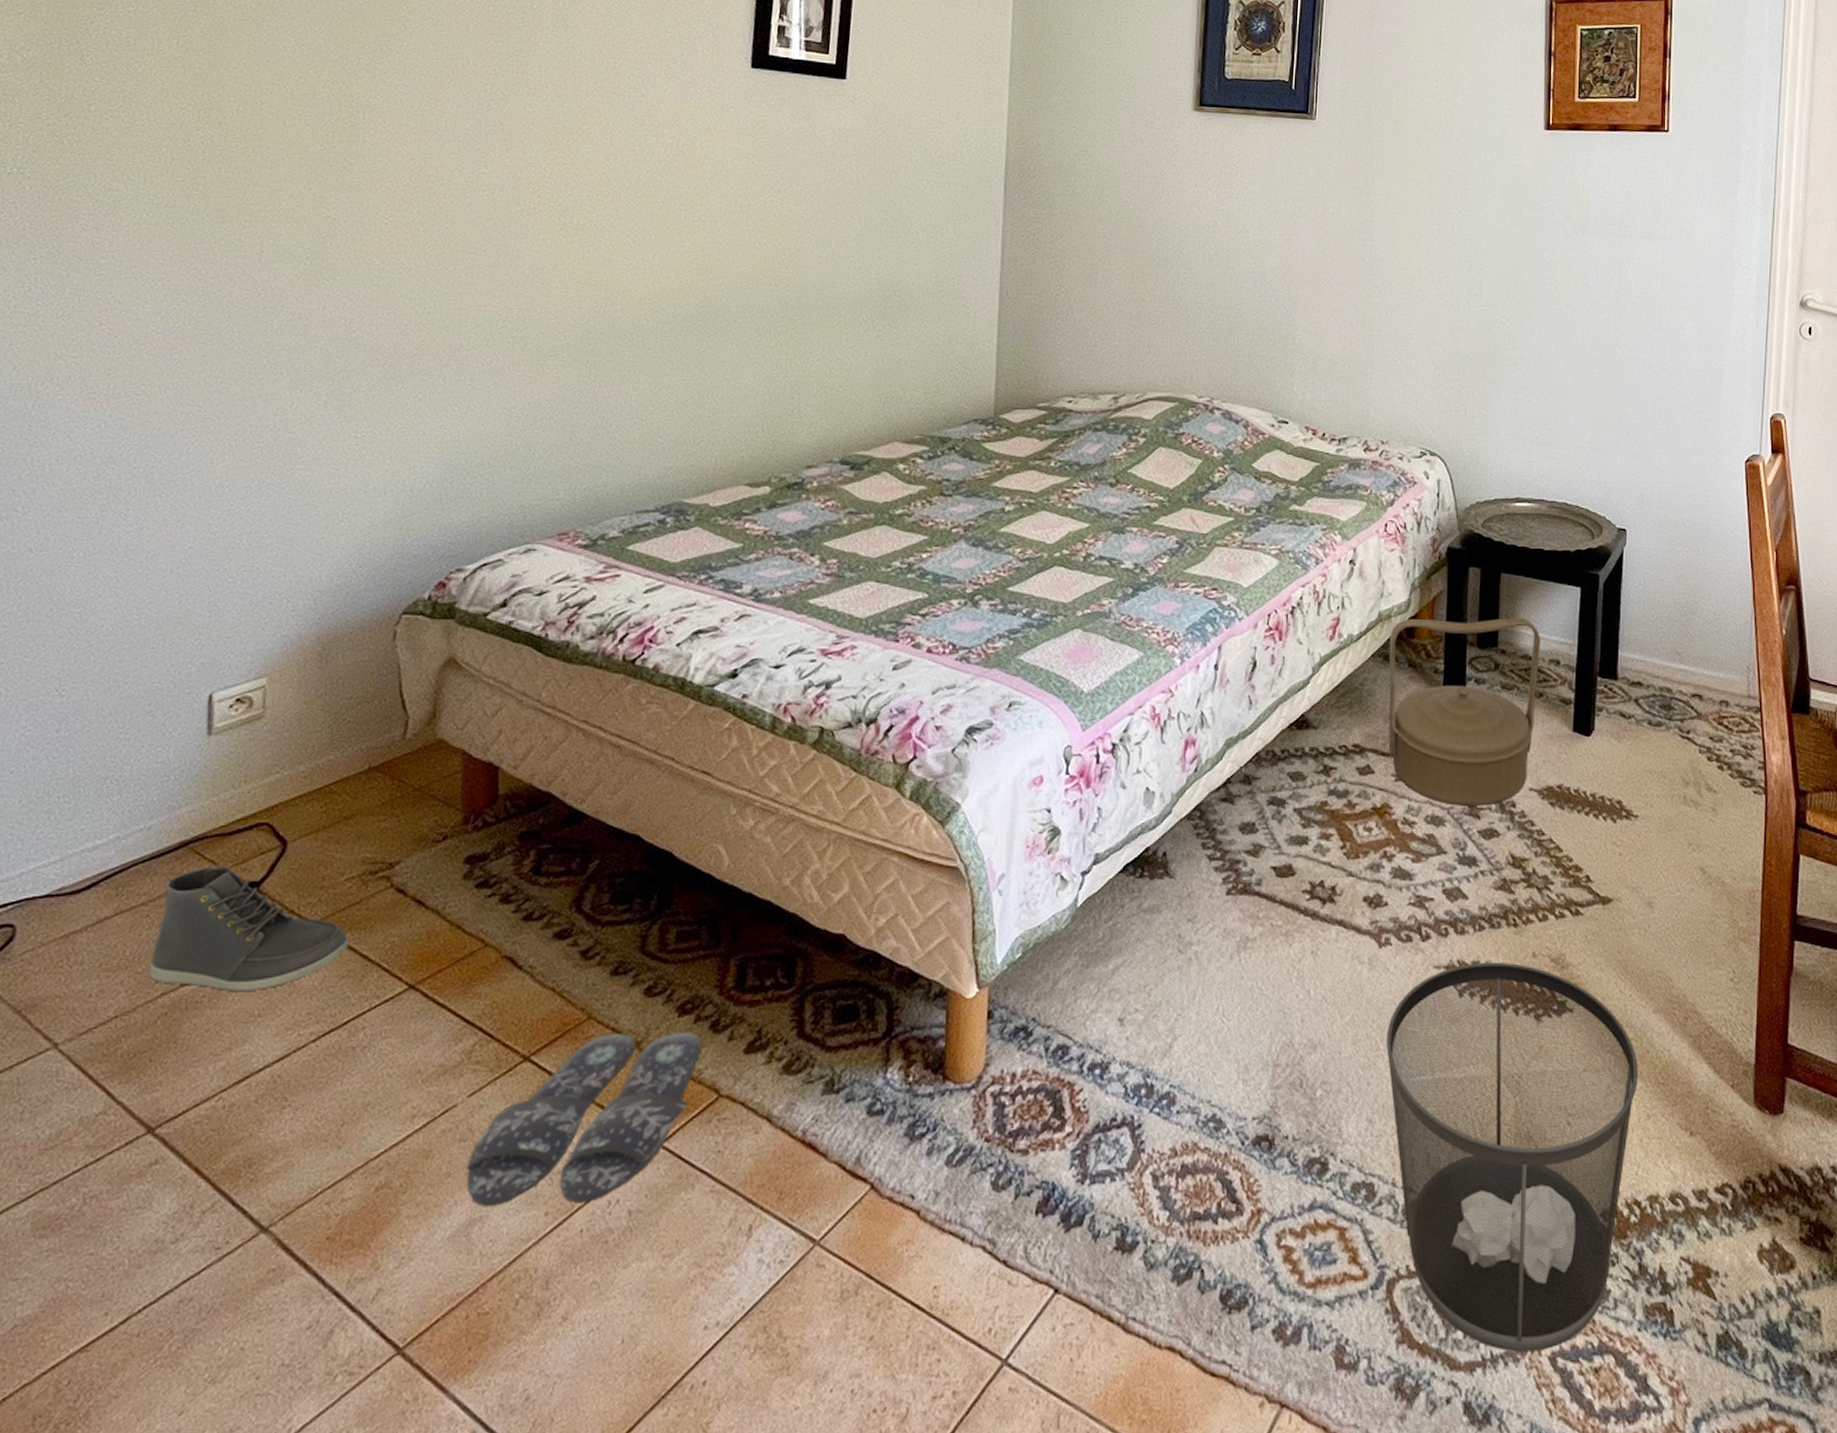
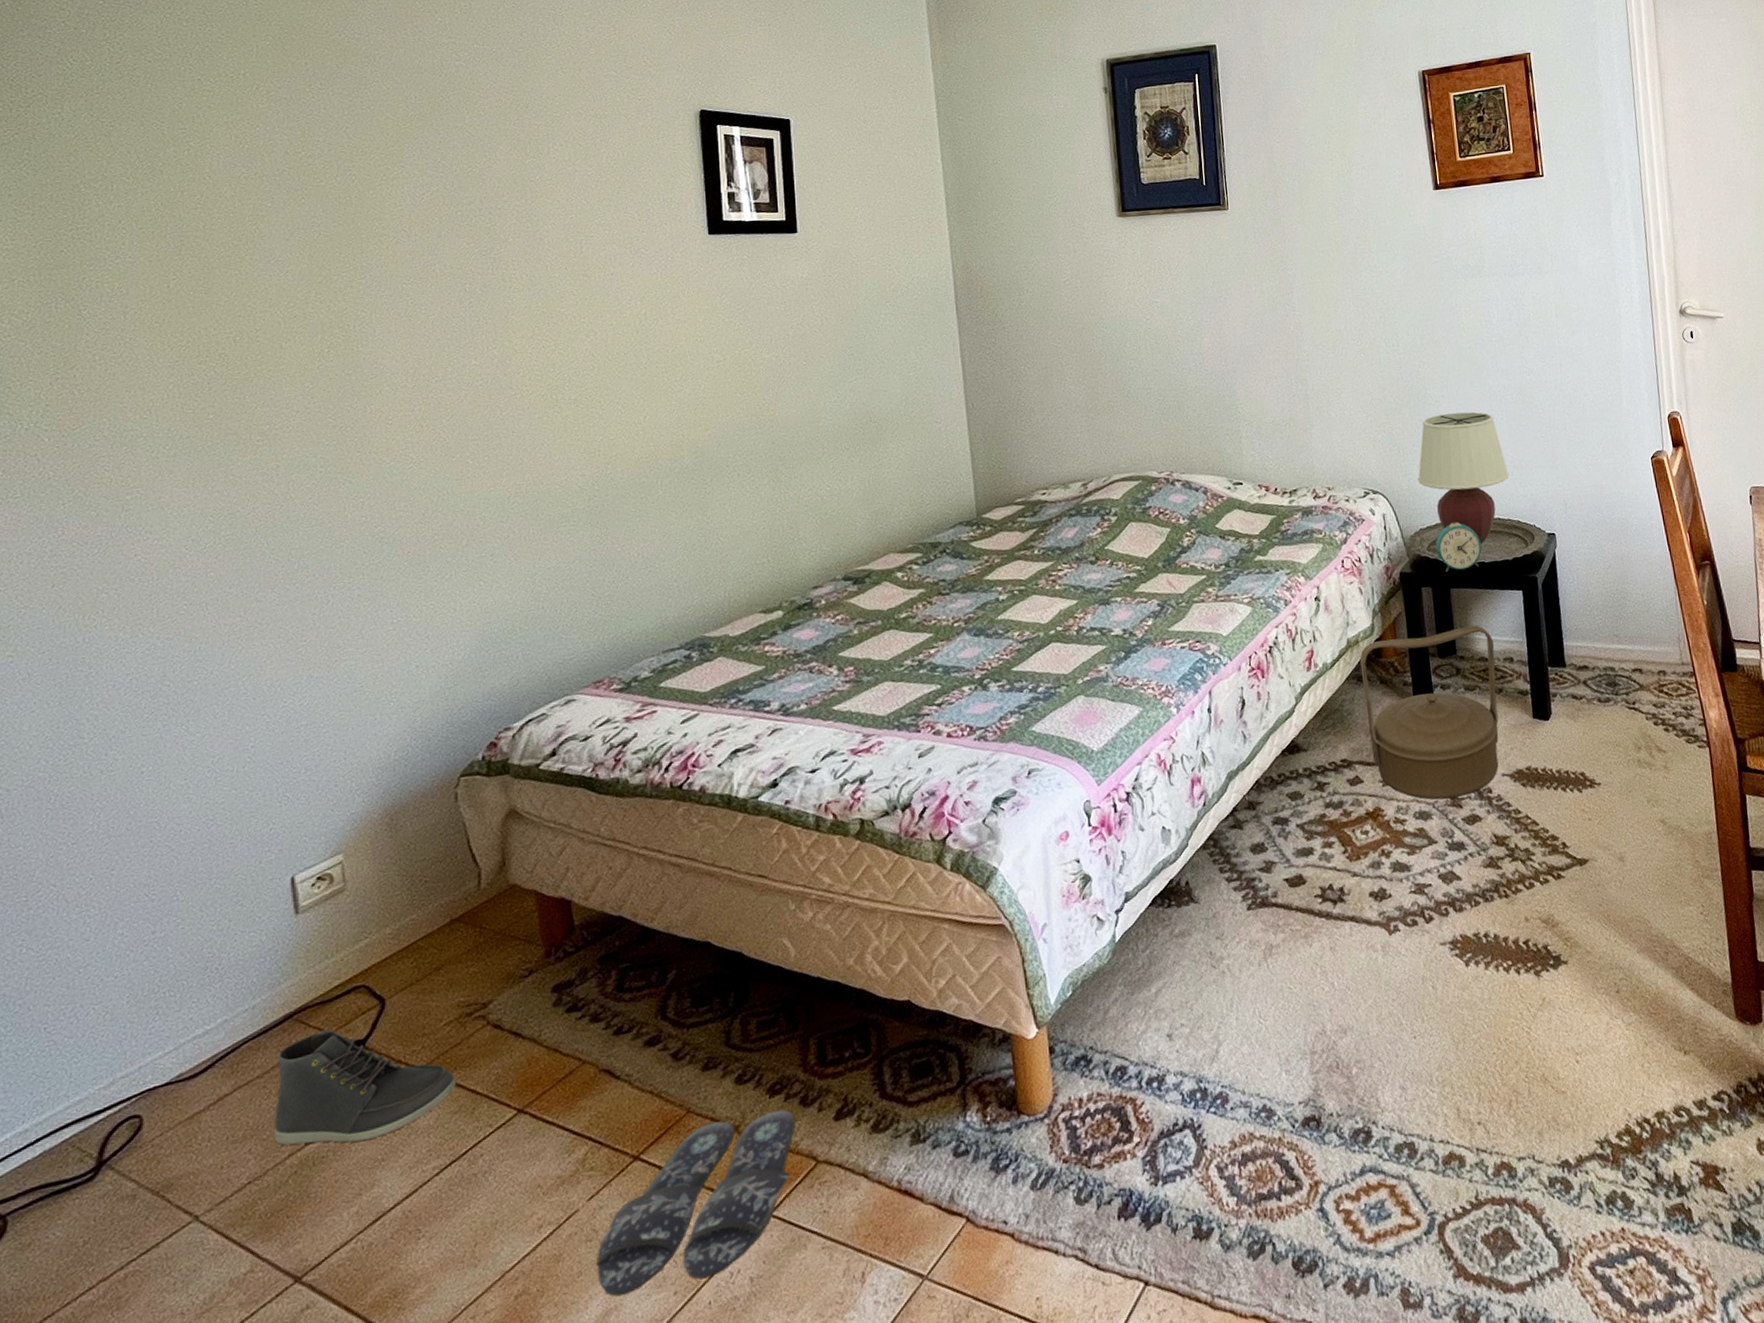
waste bin: present [1386,961,1638,1352] -> none [1407,929,1633,1269]
table lamp: none [1482,378,1584,530] -> present [1418,412,1510,545]
alarm clock: none [1491,500,1542,555] -> present [1435,522,1482,573]

